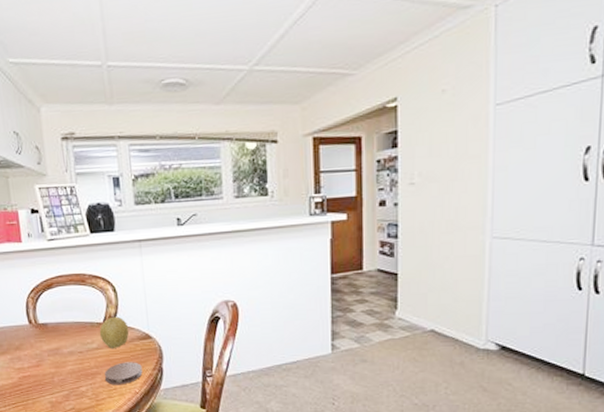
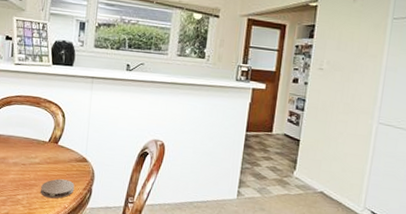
fruit: present [99,316,129,349] -> none [43,138,70,167]

